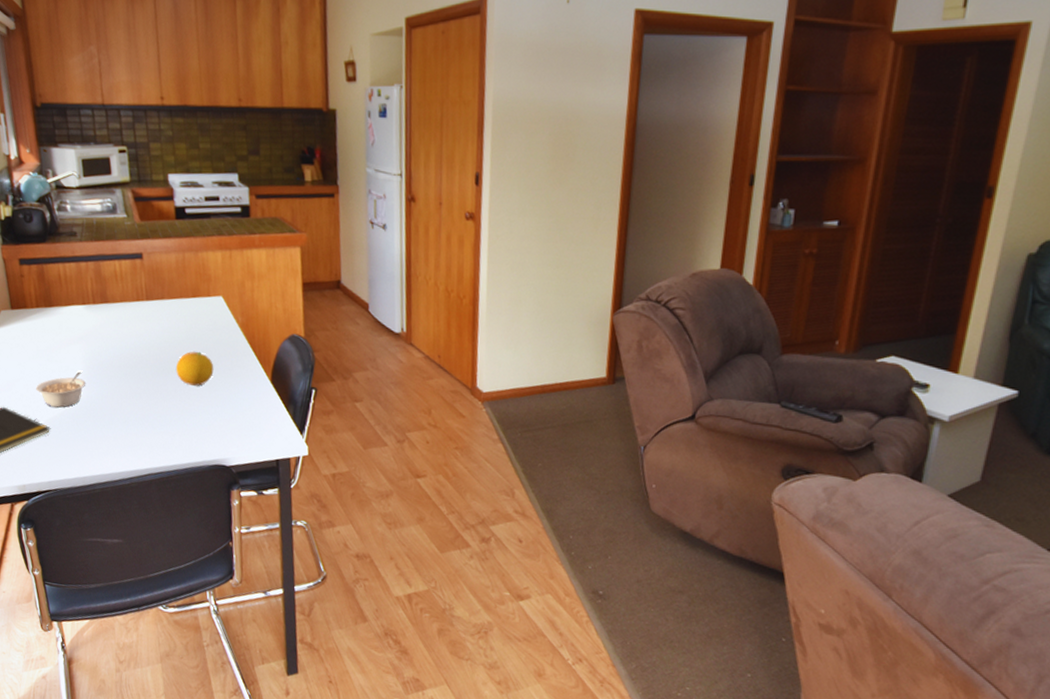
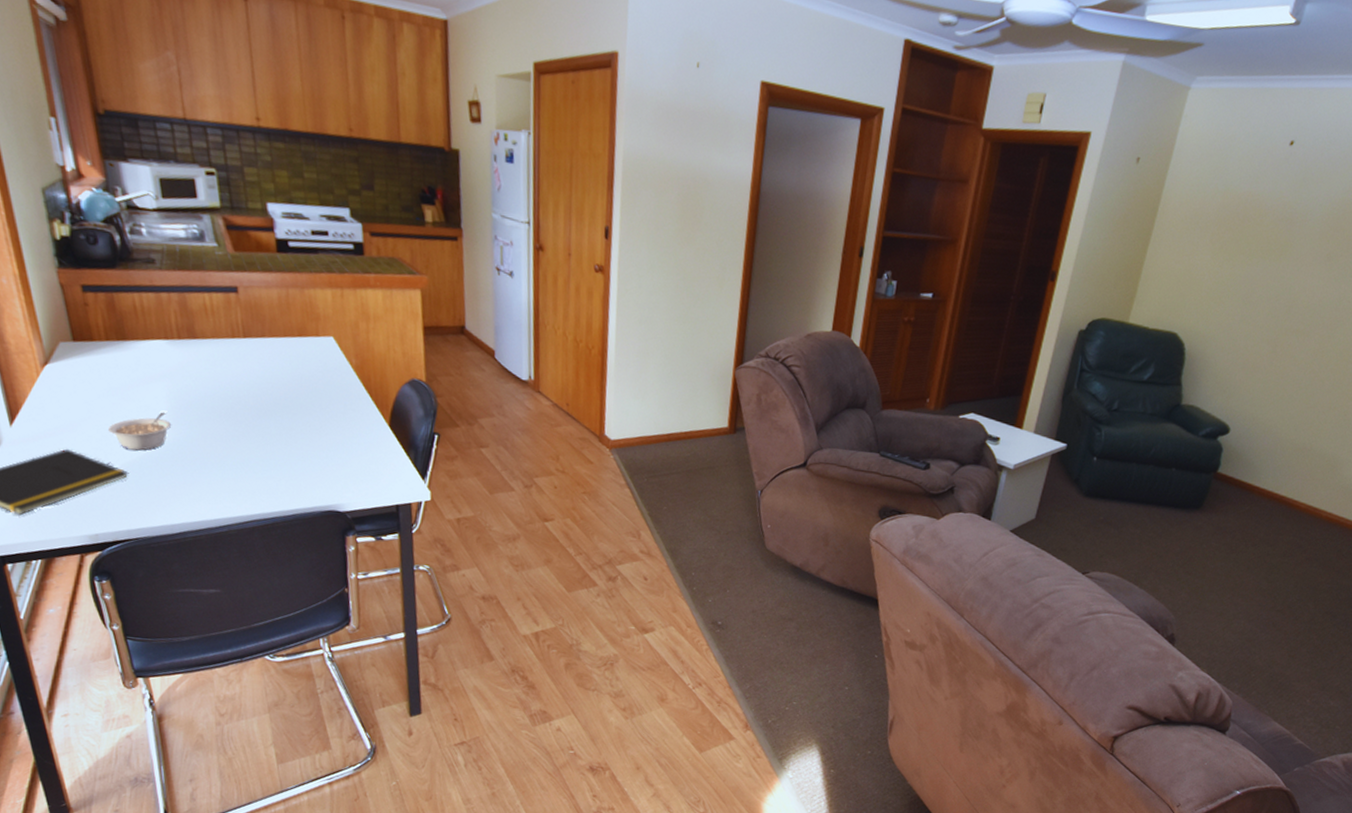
fruit: present [175,351,214,386] -> none [280,393,325,430]

